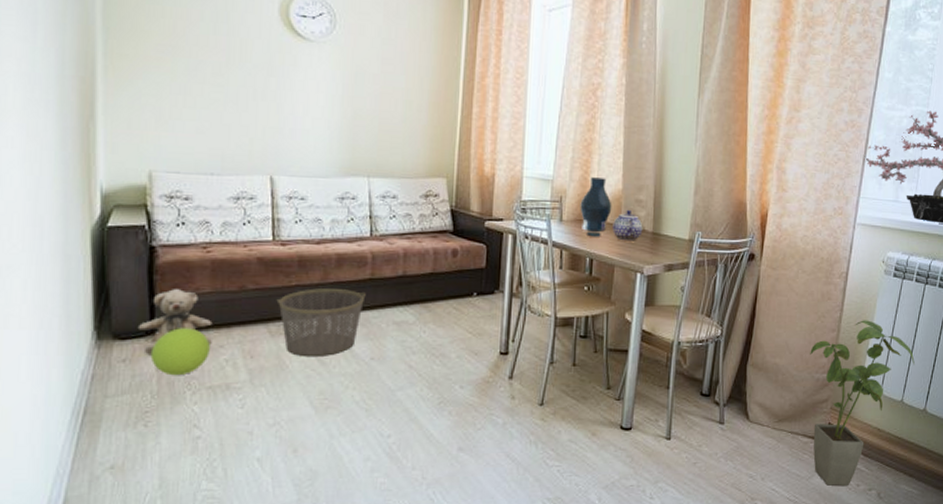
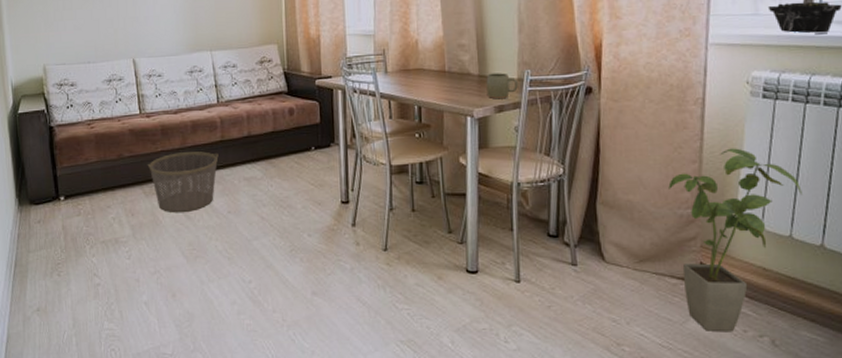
teddy bear: present [137,289,213,356] -> none [46,160,101,217]
ball: present [150,328,210,376] -> none [57,192,100,233]
vase: present [580,177,612,237] -> none [403,27,435,85]
teapot: present [612,209,643,242] -> none [437,54,469,87]
mug: none [658,232,689,258] -> present [486,73,518,99]

